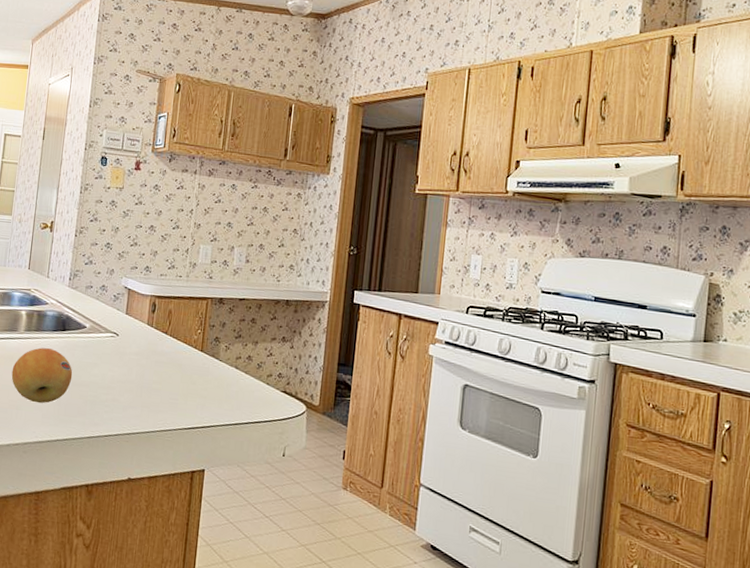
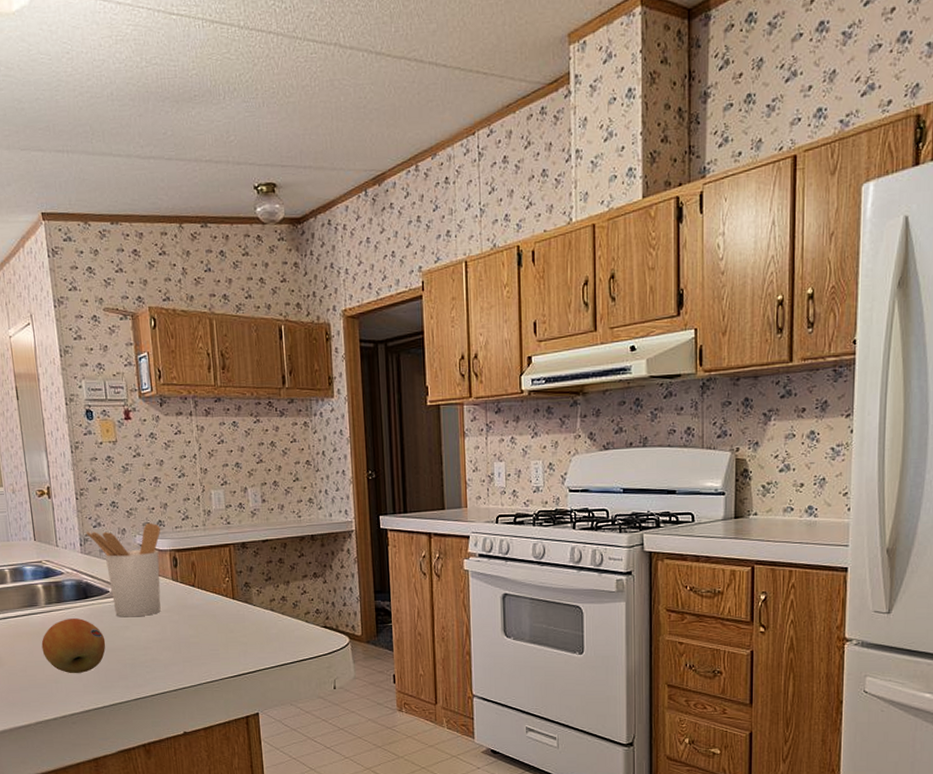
utensil holder: none [77,266,146,356] -> present [86,522,161,617]

